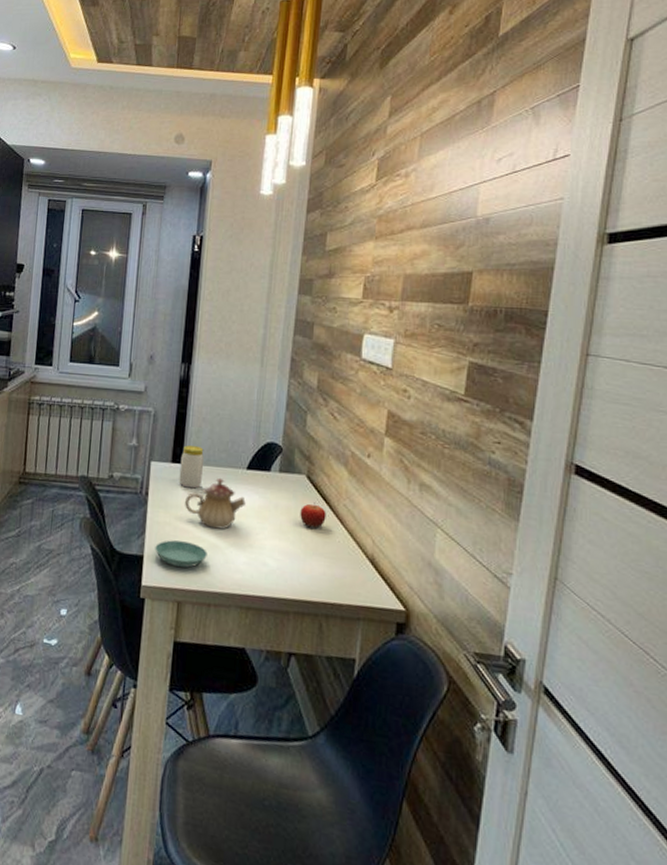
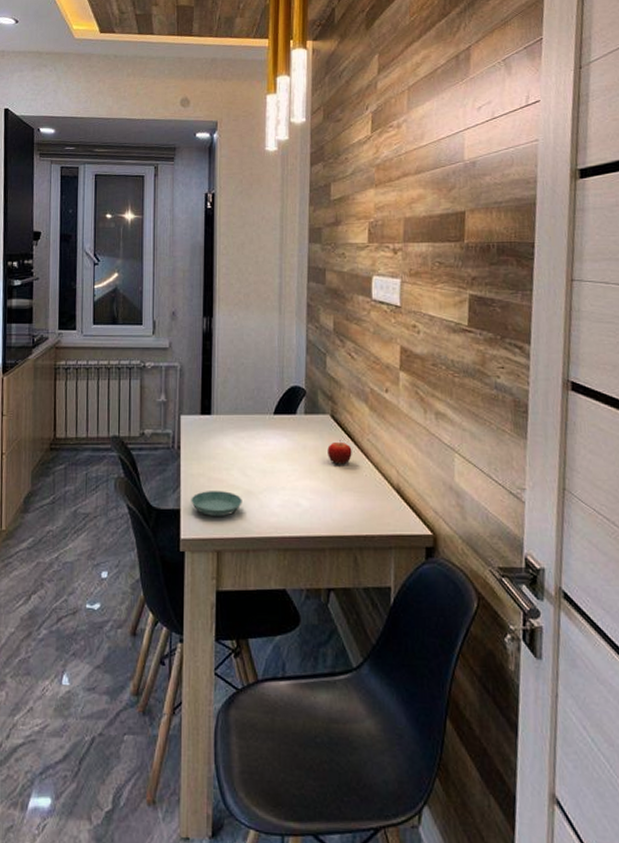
jar: present [179,445,205,489] -> none [209,397,233,438]
teapot: present [184,477,246,529] -> none [216,425,275,475]

